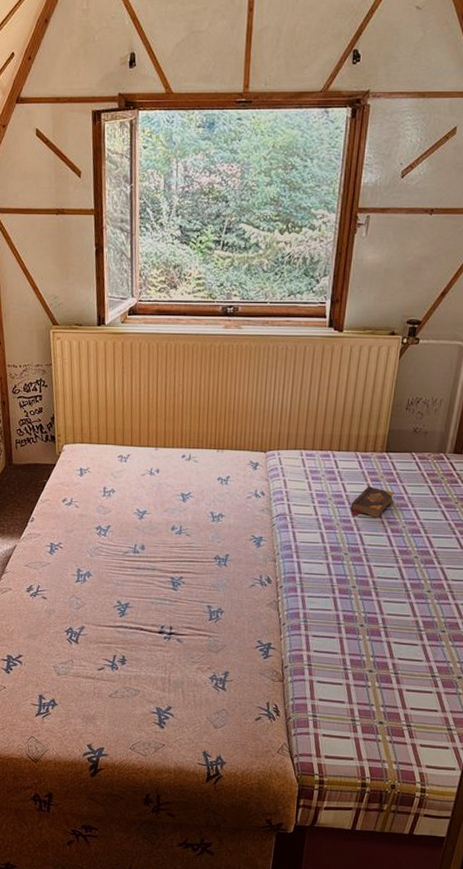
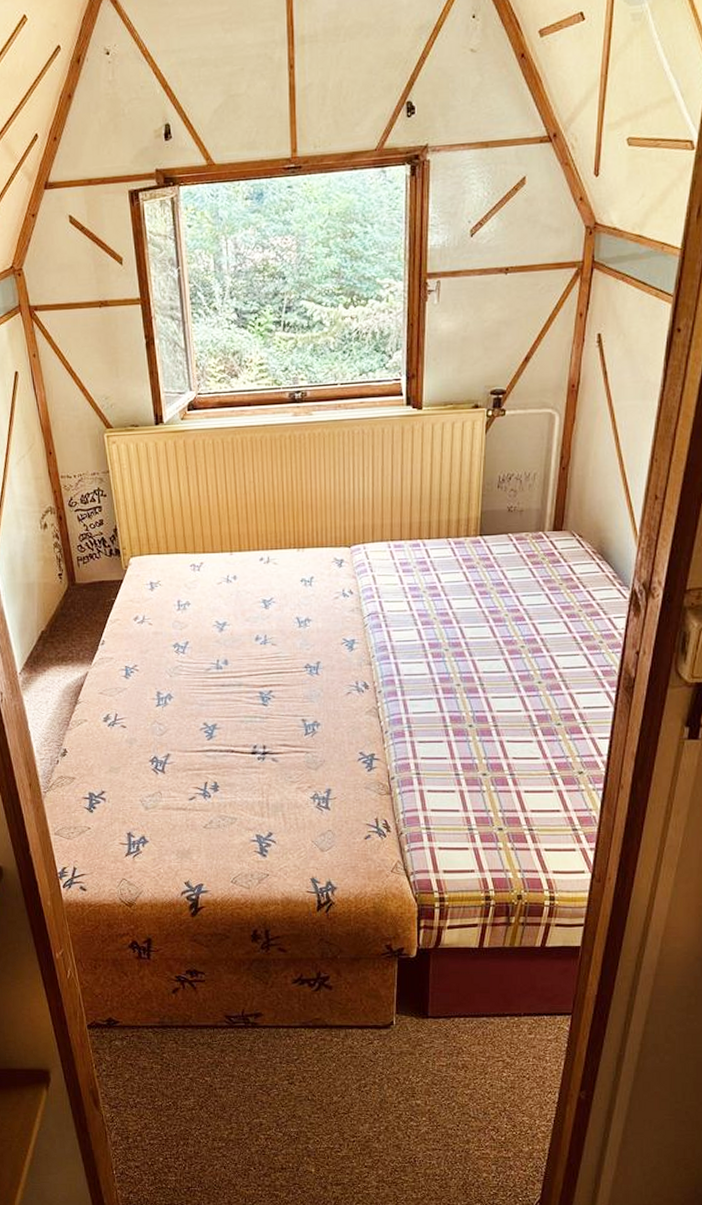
book: present [350,486,394,517] -> none [447,574,493,608]

